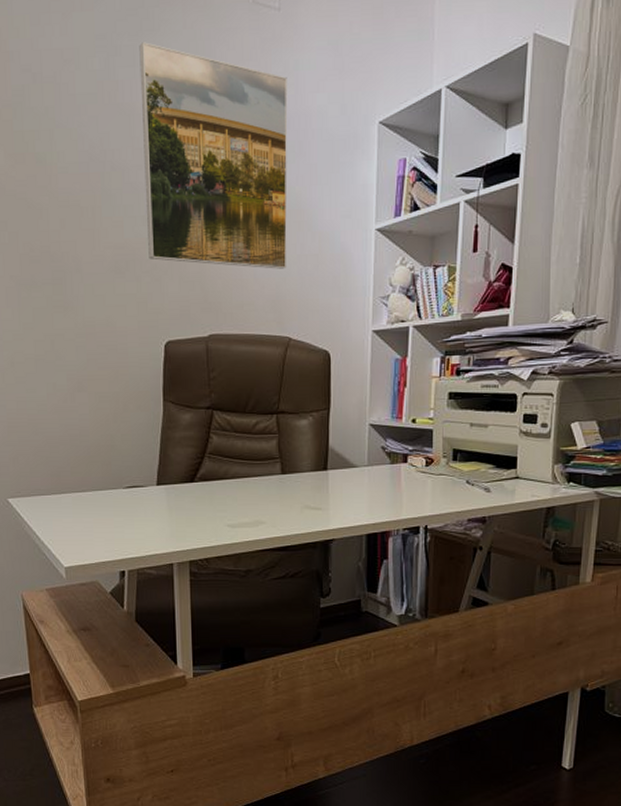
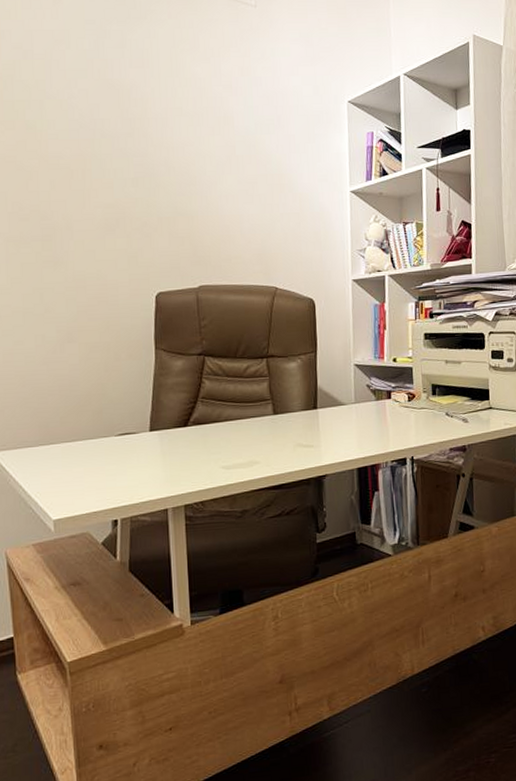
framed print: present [139,42,288,269] -> none [127,28,271,226]

